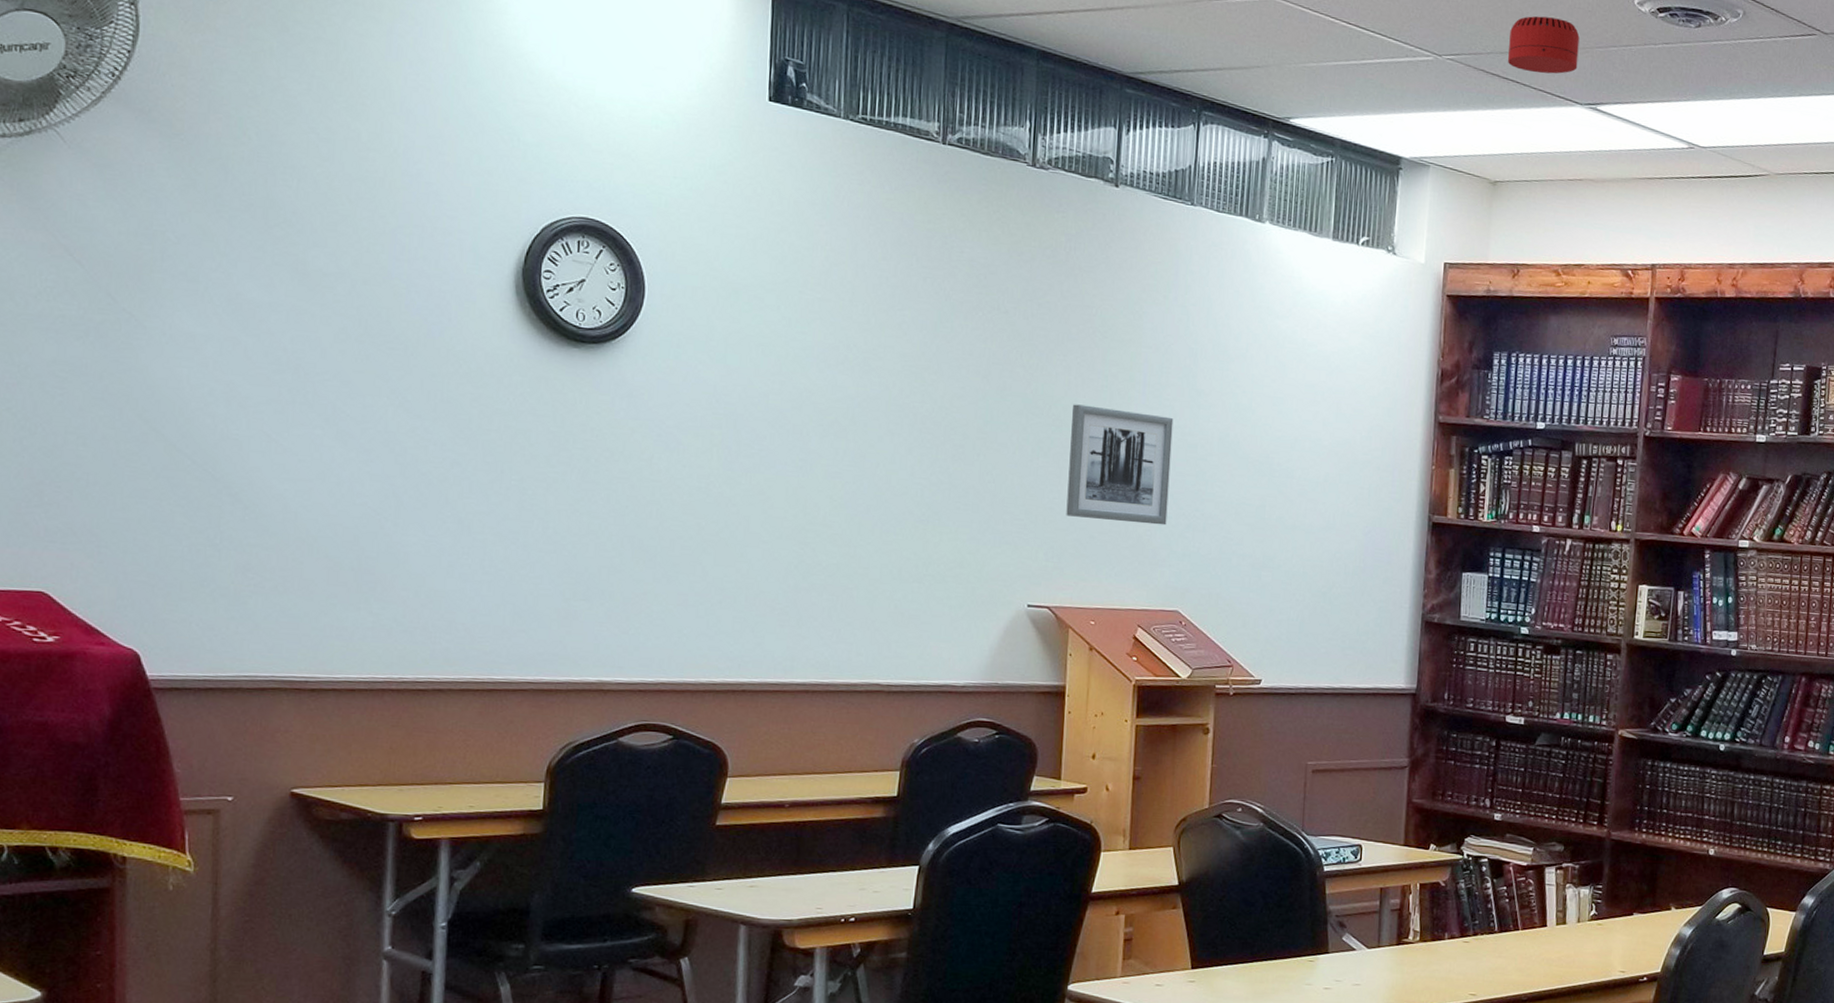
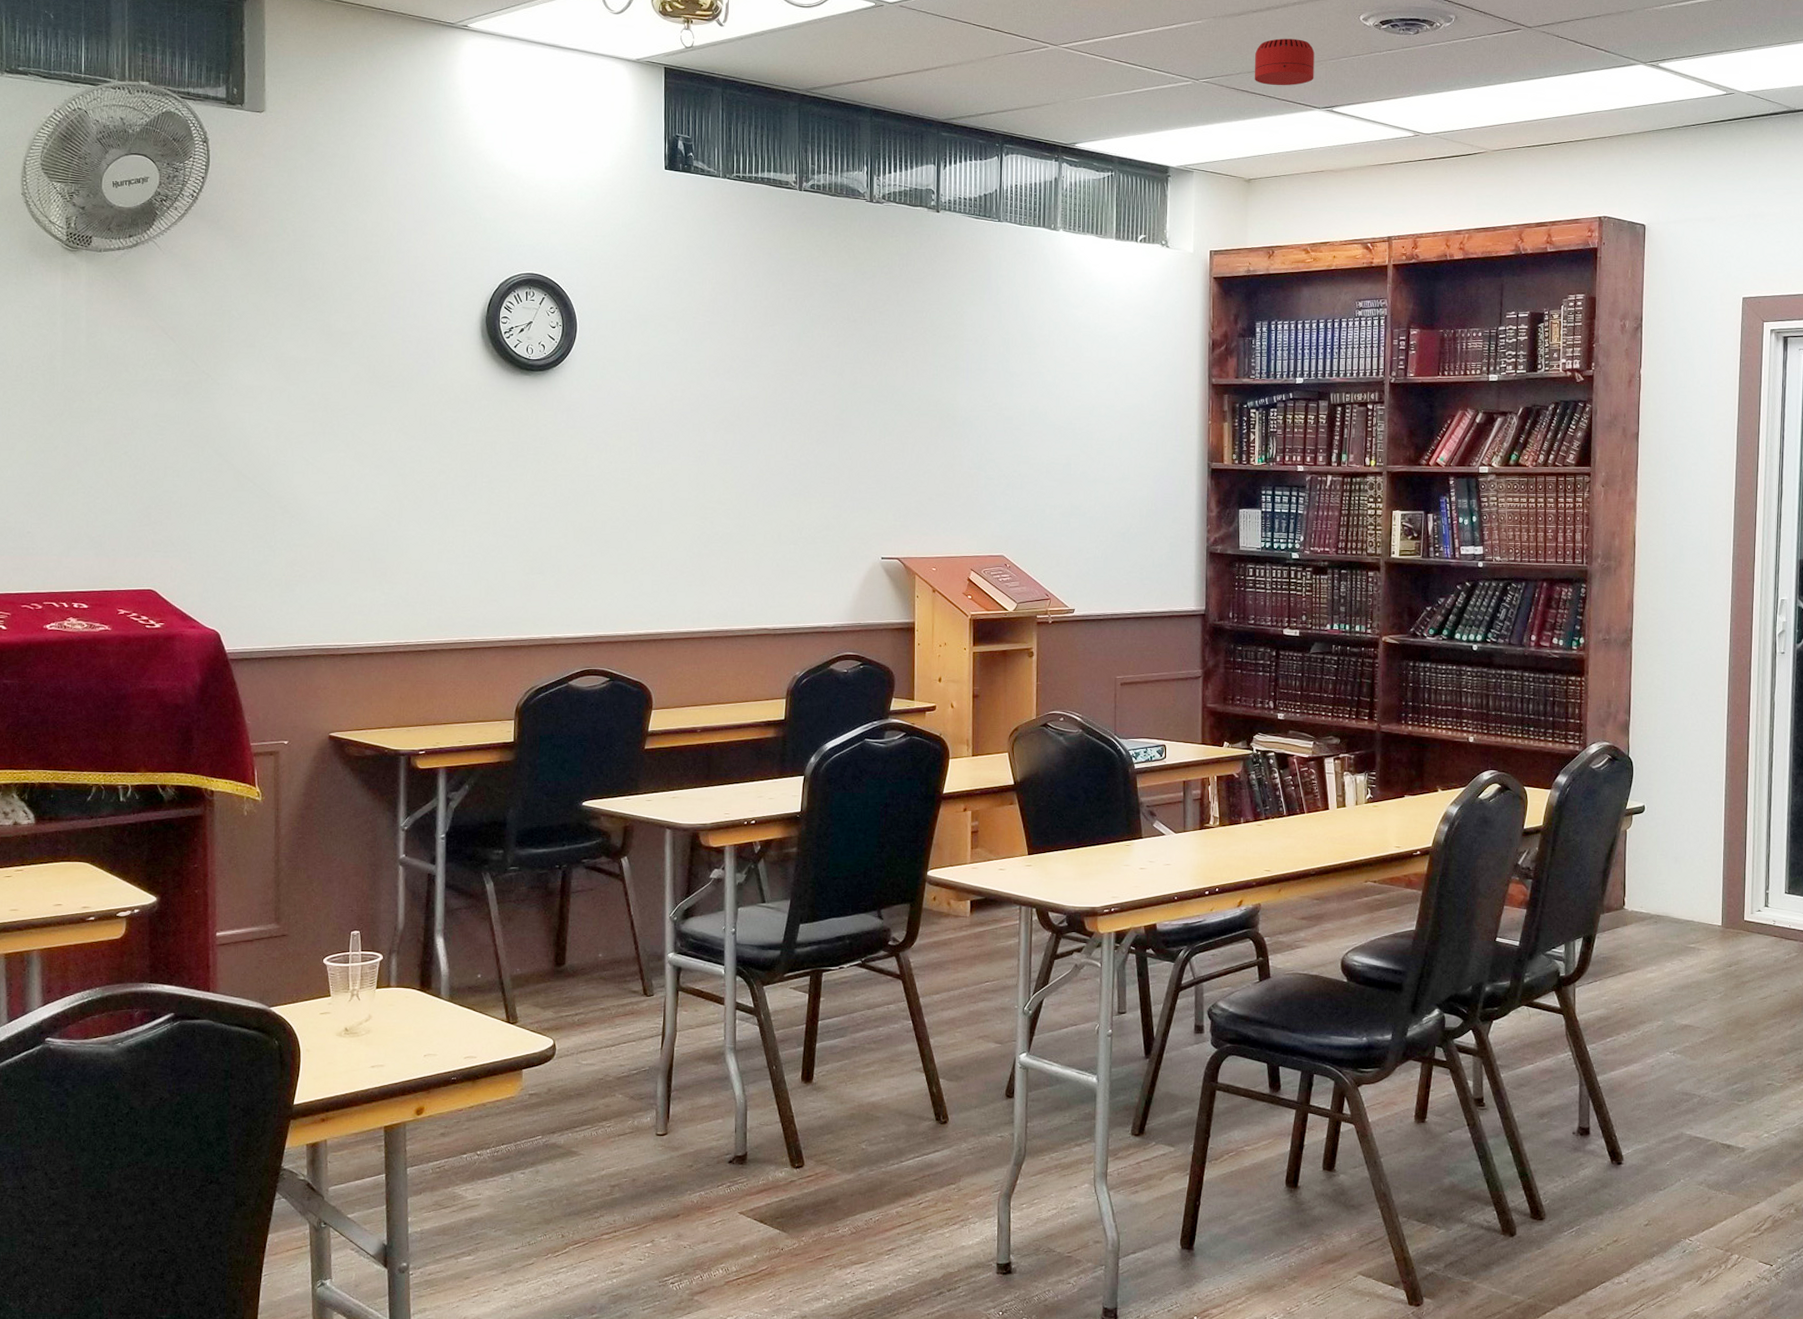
wall art: present [1066,404,1174,526] -> none [909,391,992,485]

